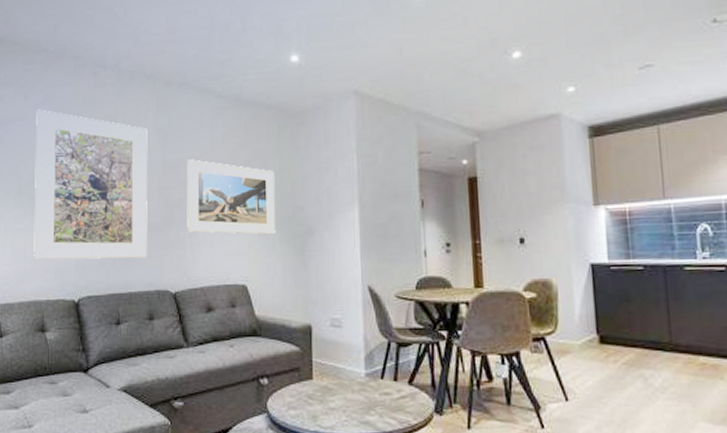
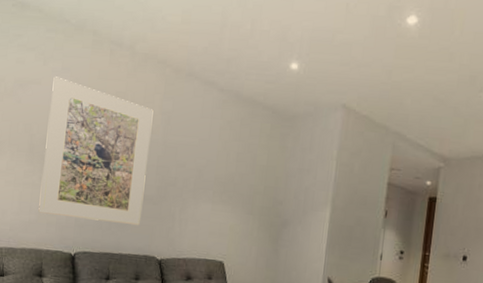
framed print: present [186,159,276,235] -> none [178,144,262,222]

